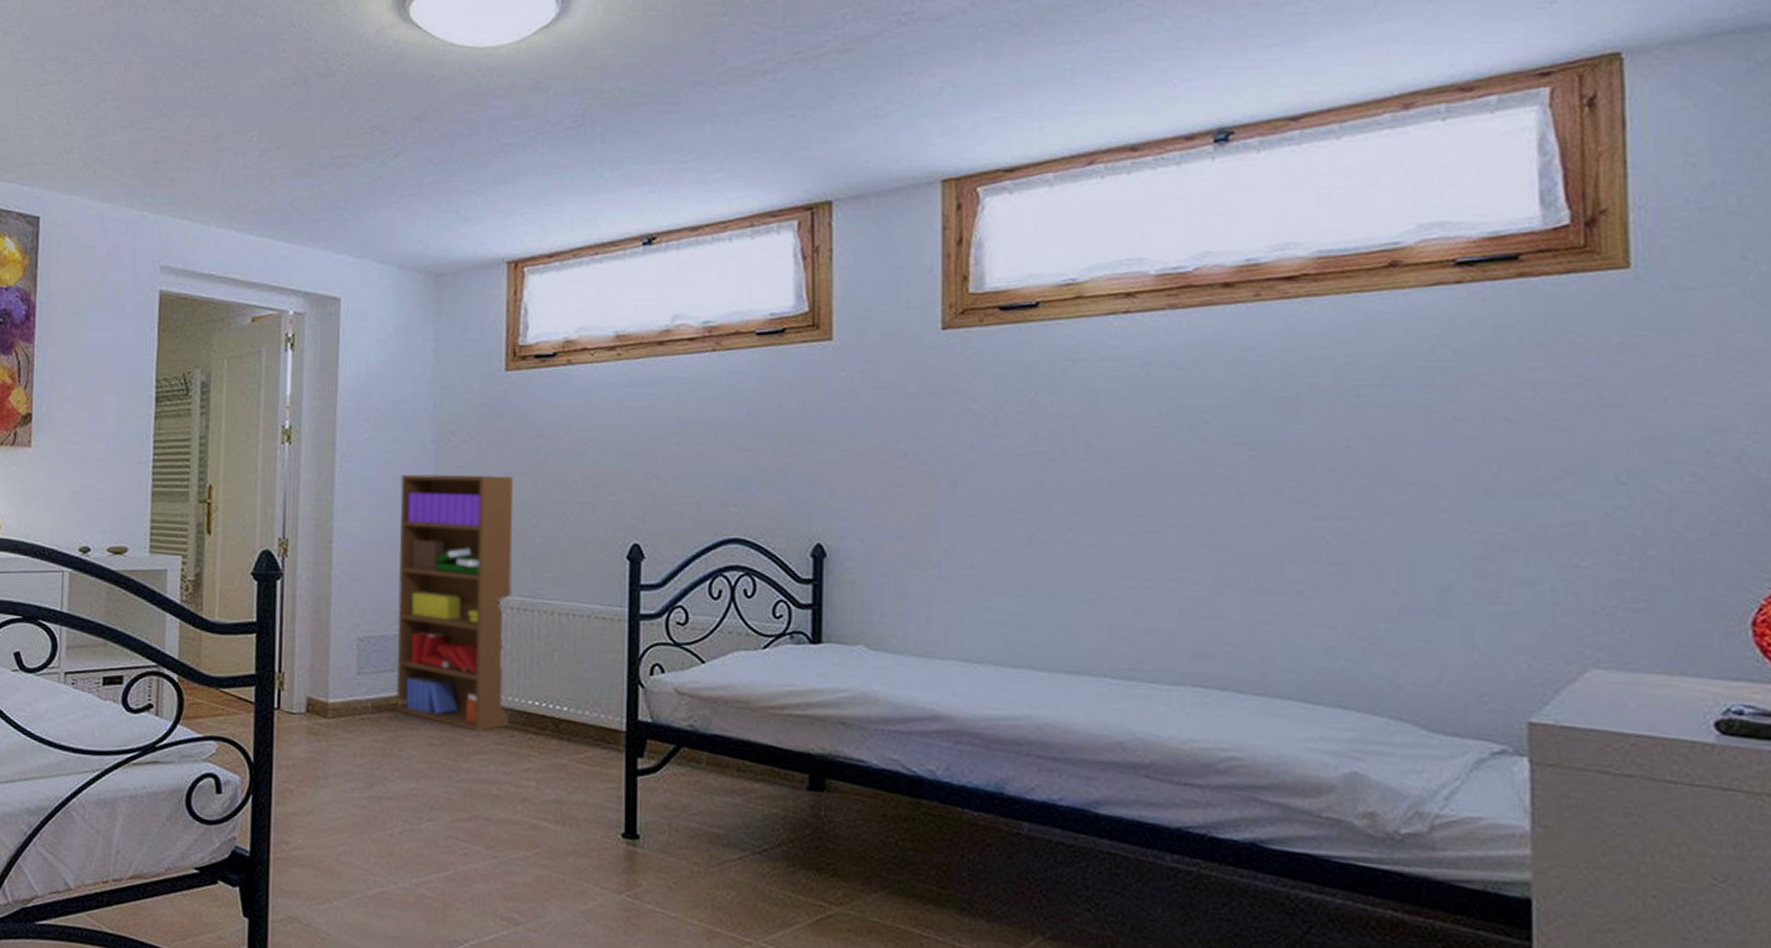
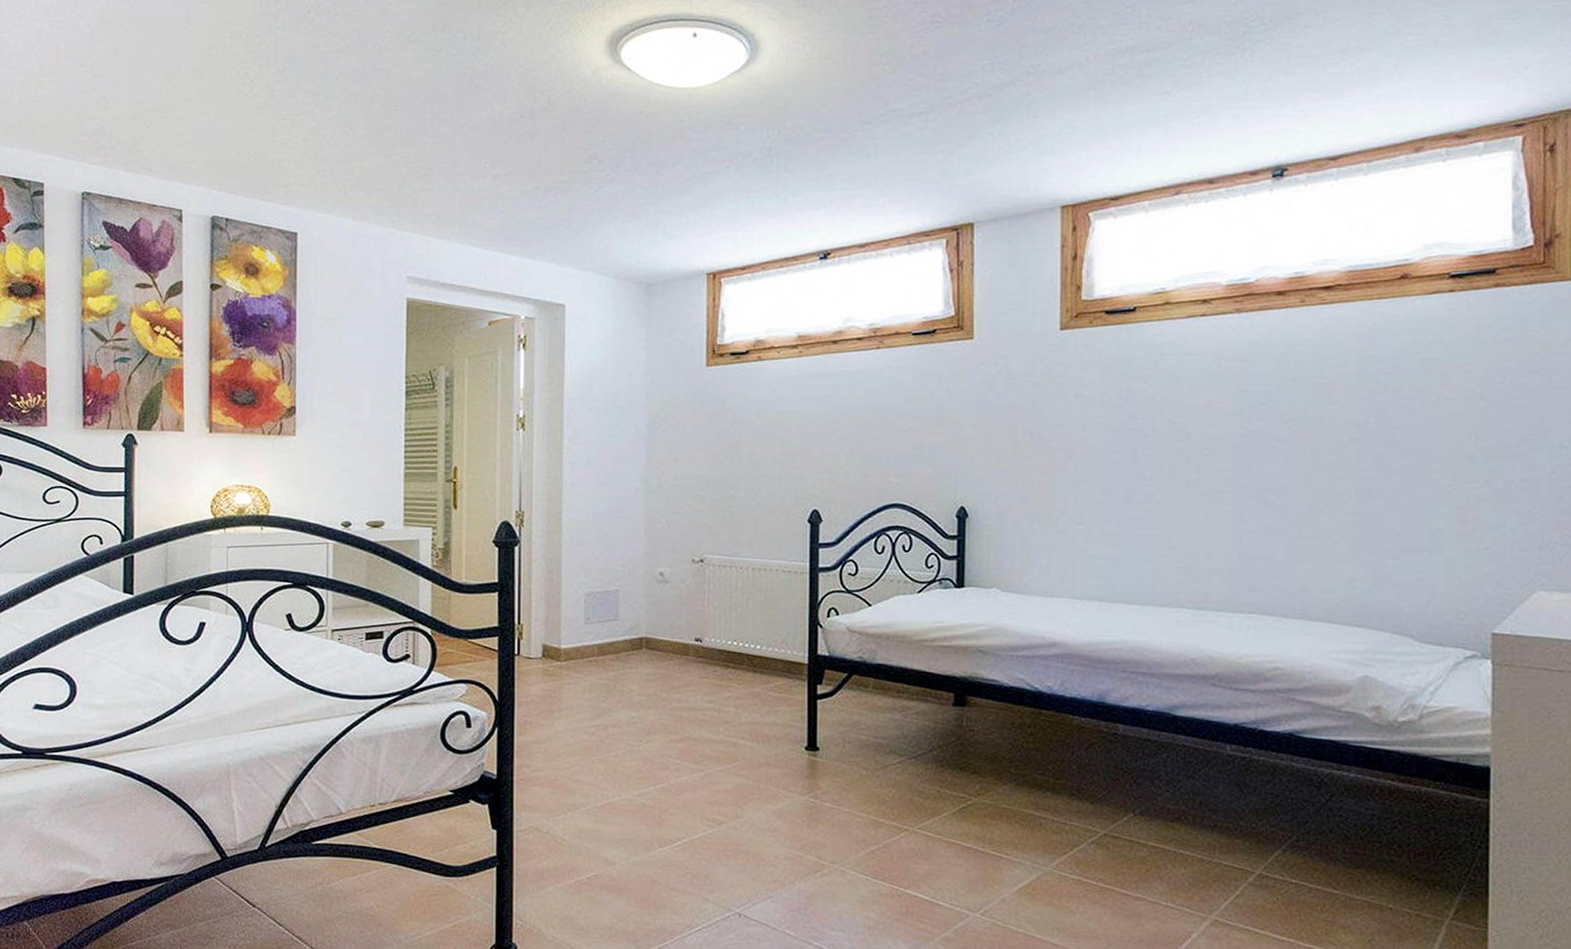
bookshelf: present [395,474,513,732] -> none [617,454,714,668]

